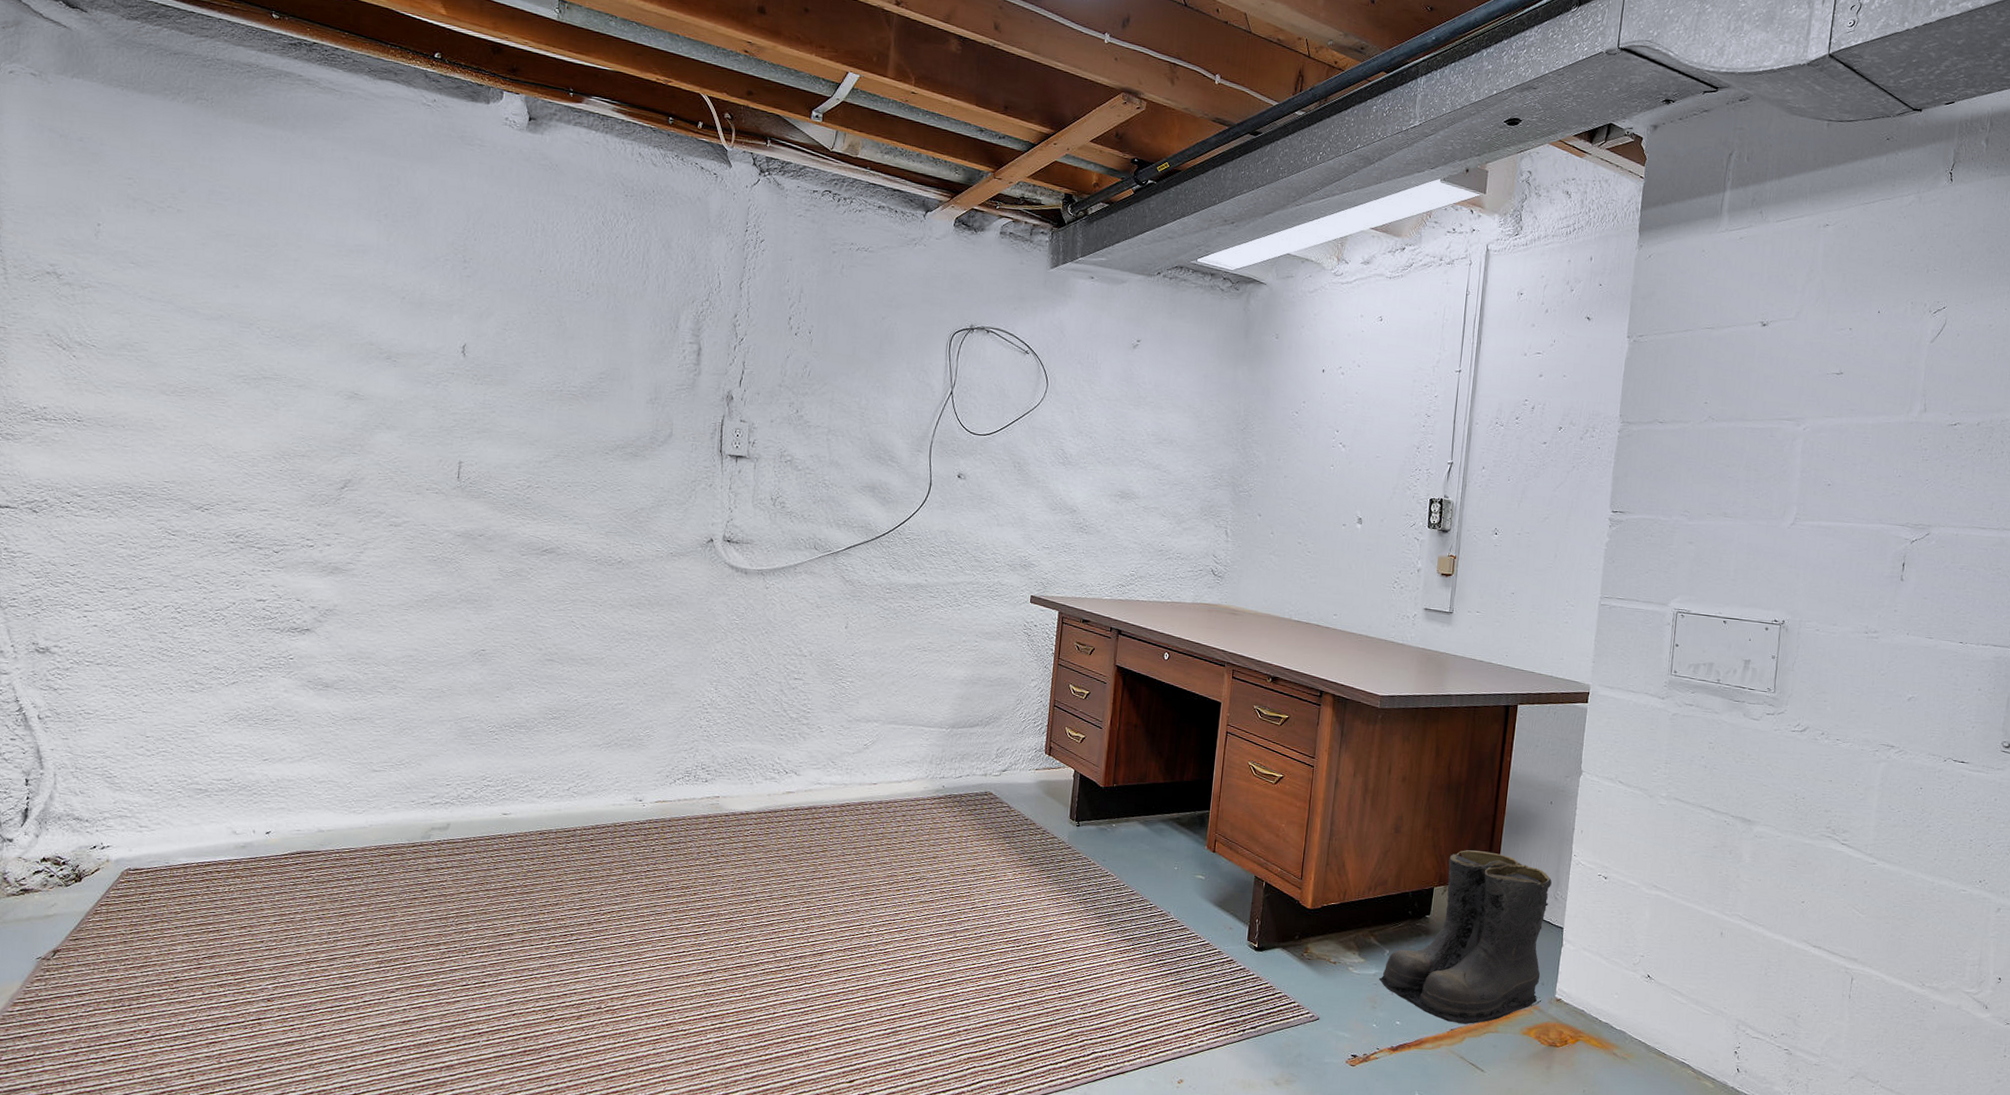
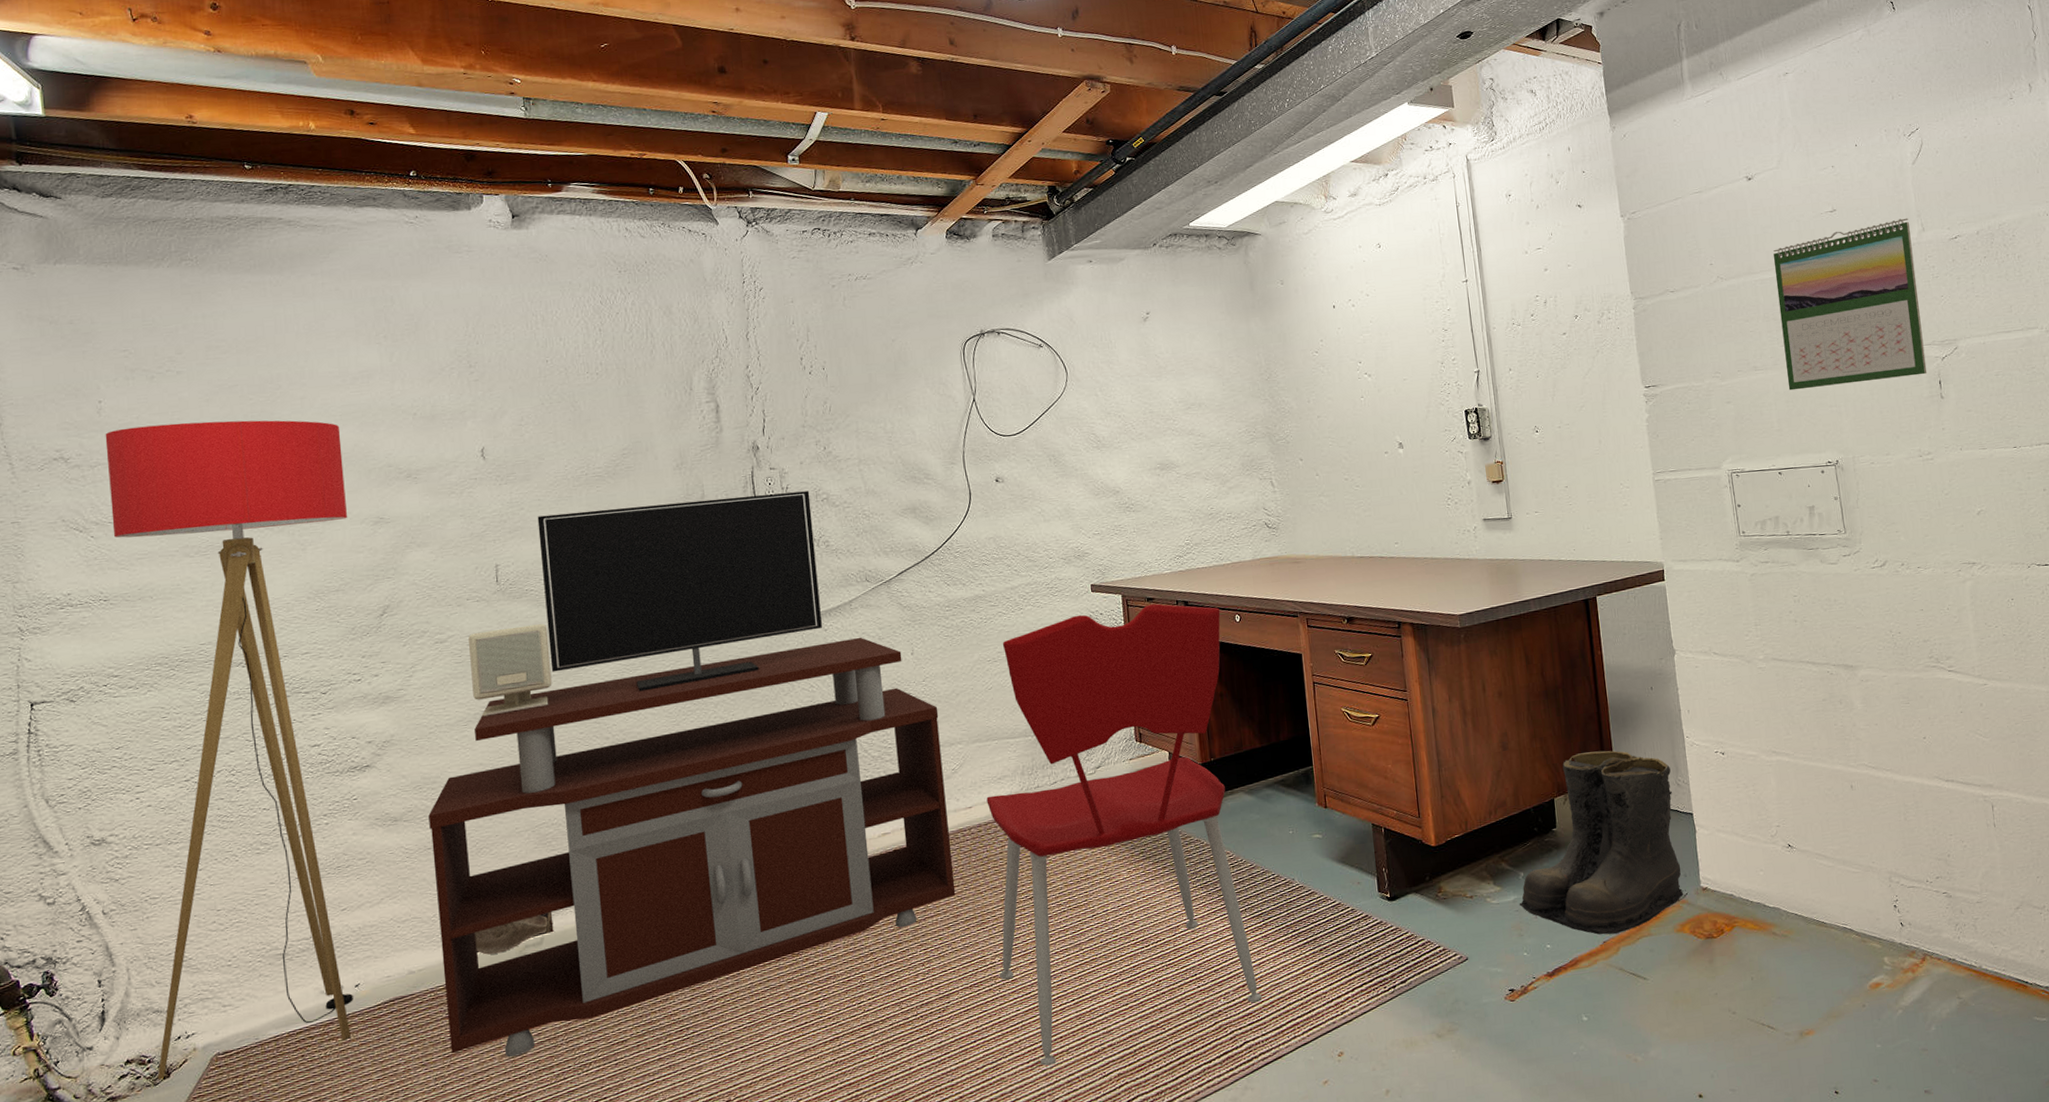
floor lamp: none [69,255,329,882] -> present [105,420,353,1080]
tv stand: none [347,422,862,927] -> present [428,491,956,1057]
bag: none [384,801,462,830] -> present [474,912,554,955]
speaker: none [418,523,500,607] -> present [468,624,552,717]
chair: none [874,622,1151,1037] -> present [986,603,1262,1066]
calendar: none [1753,394,1913,554] -> present [1773,218,1927,391]

